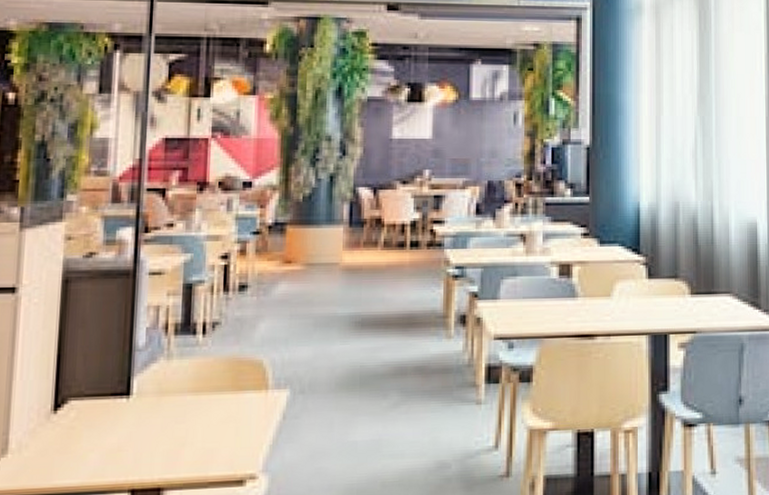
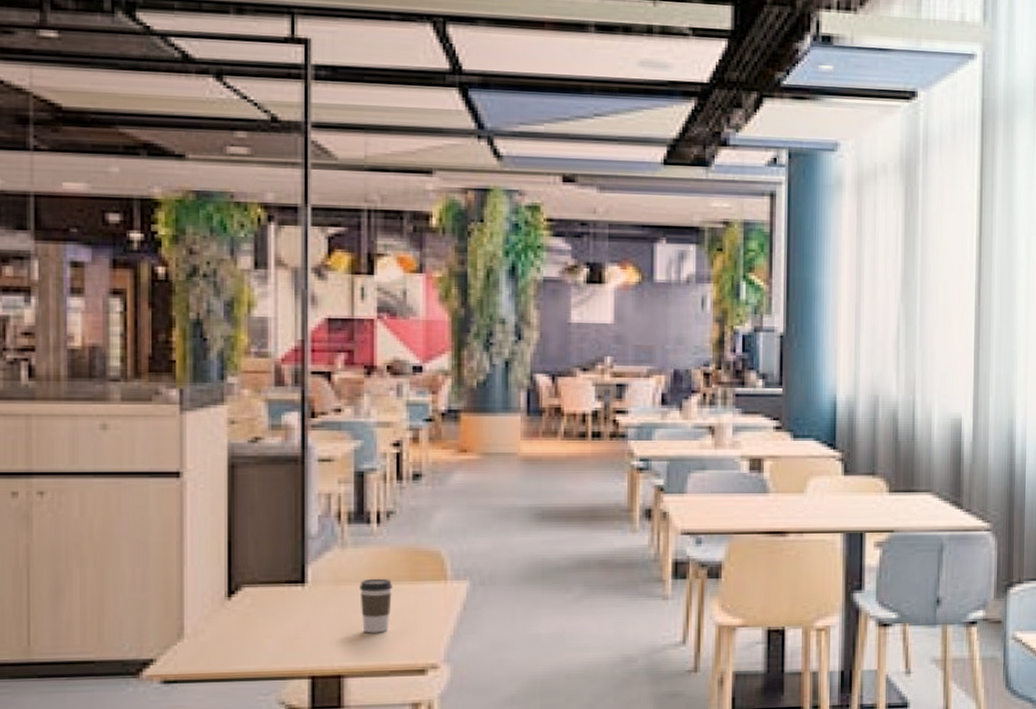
coffee cup: none [183,388,215,445] -> present [359,578,392,633]

